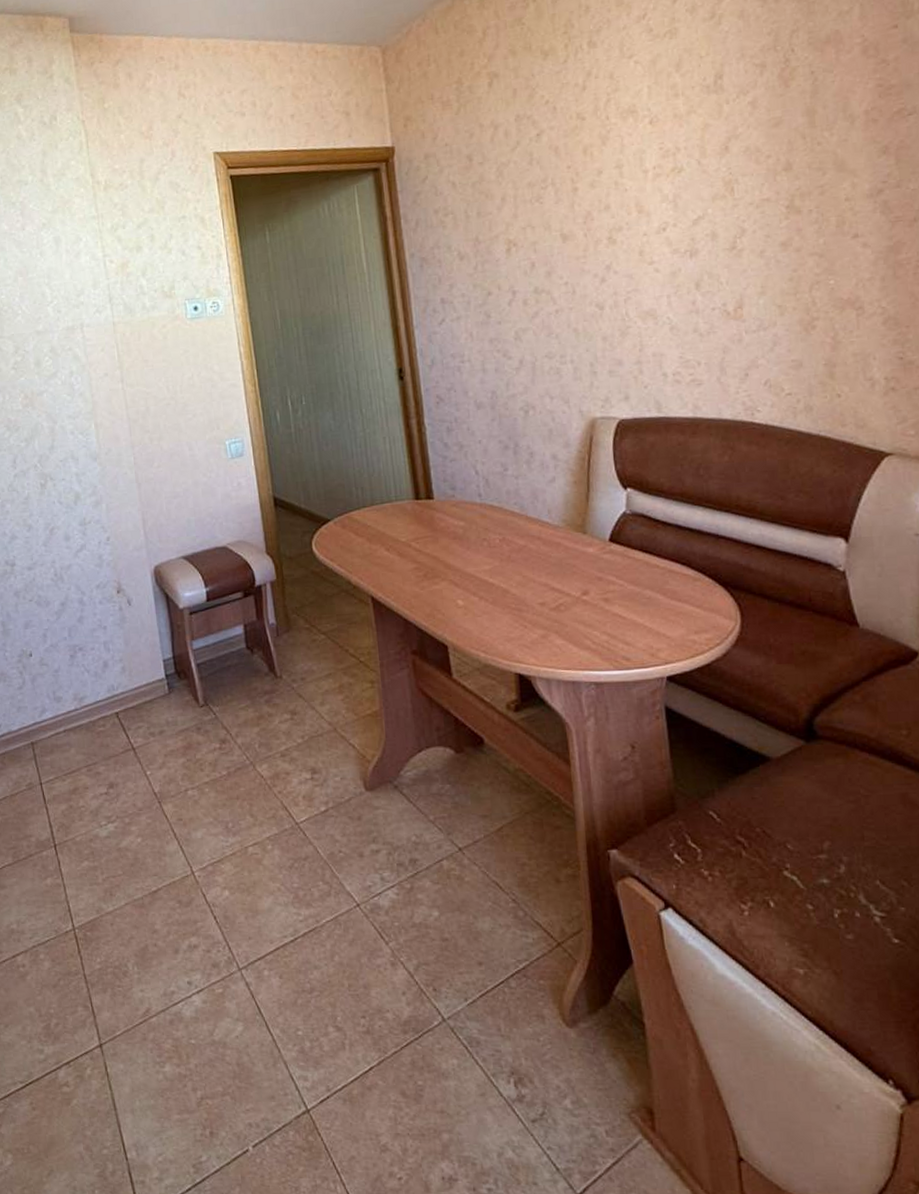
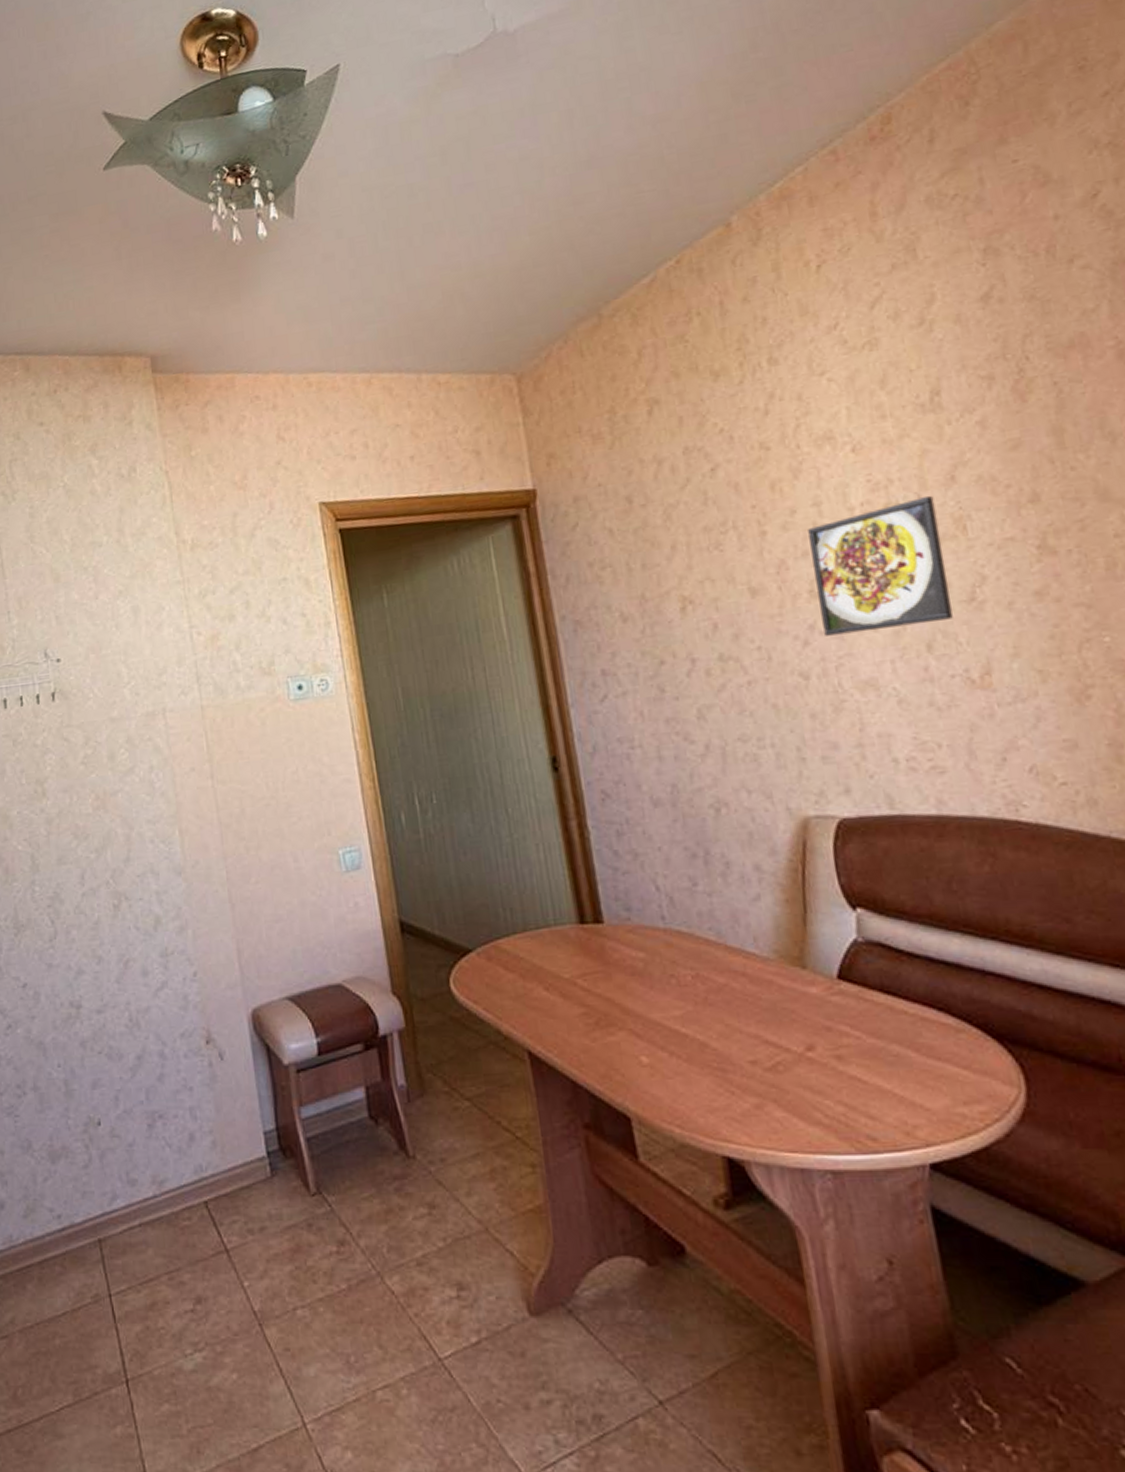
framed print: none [611,162,717,275] -> present [808,495,953,636]

